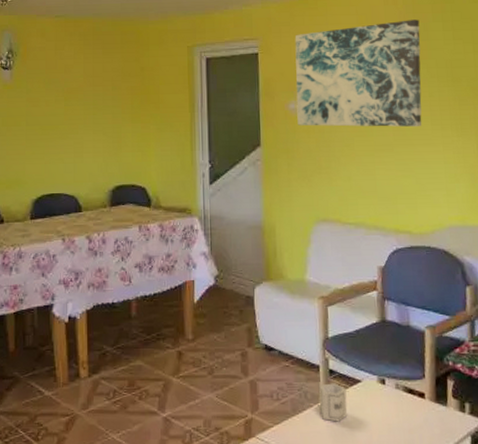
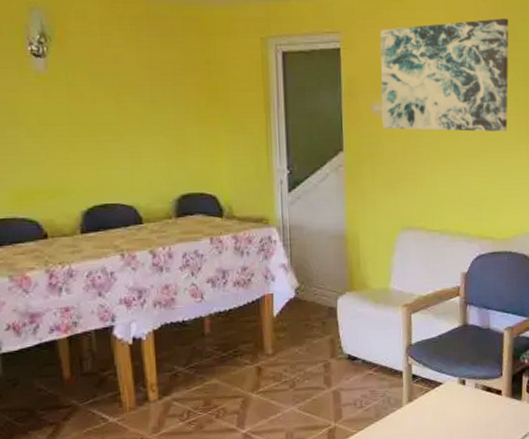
cup: present [319,383,348,422] -> none [402,387,429,424]

